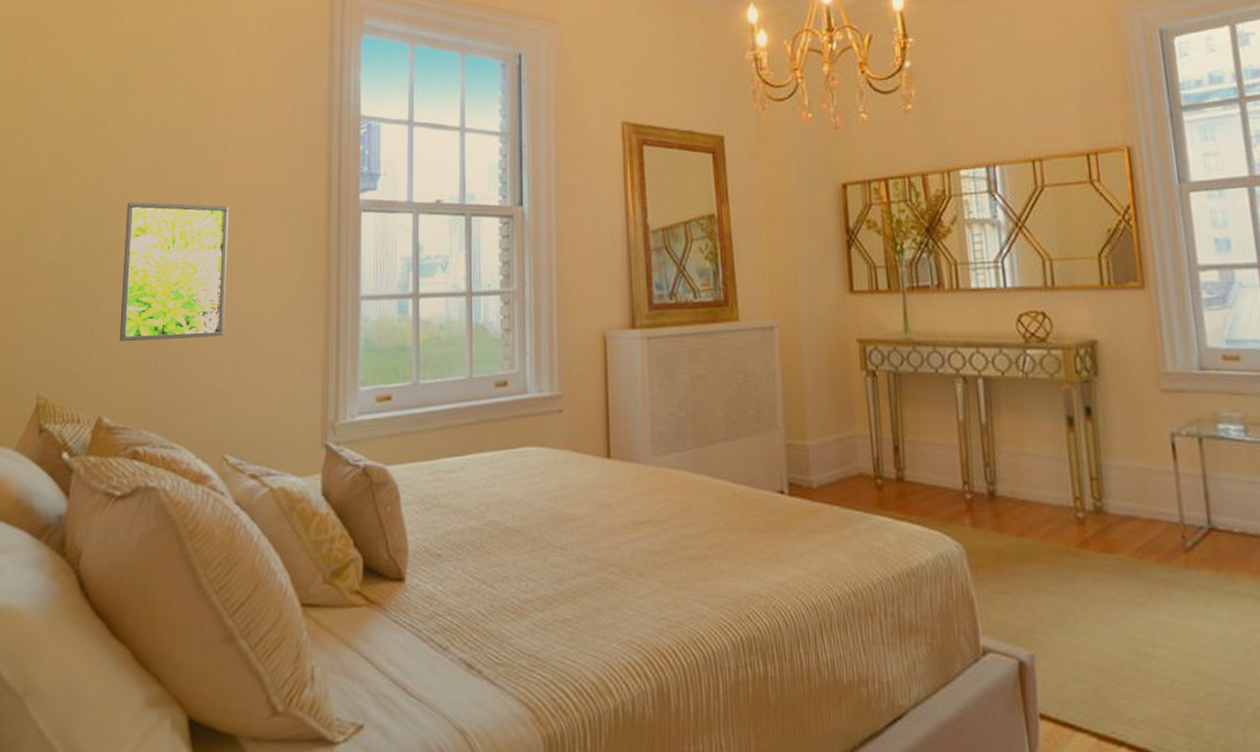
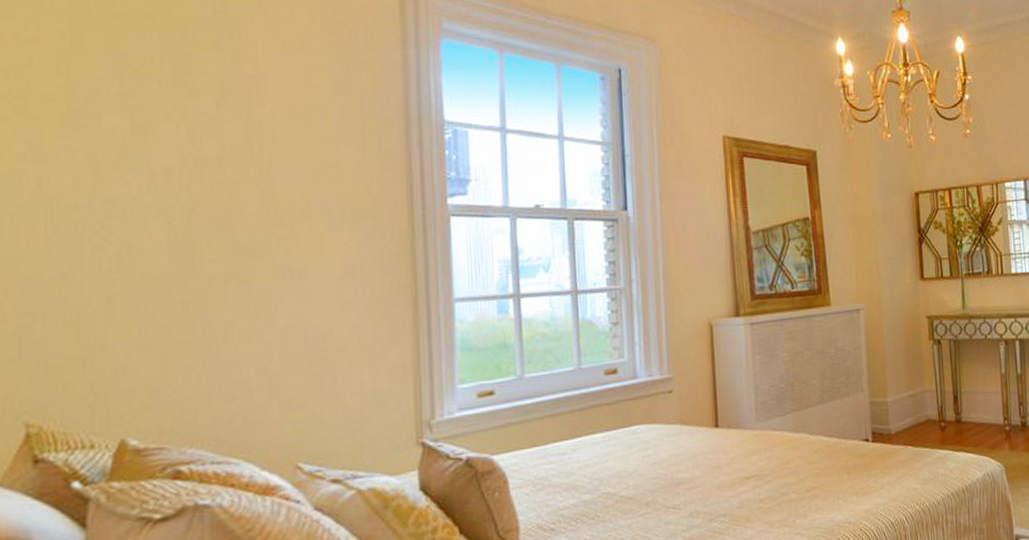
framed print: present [119,202,229,341] -> none [140,206,288,357]

